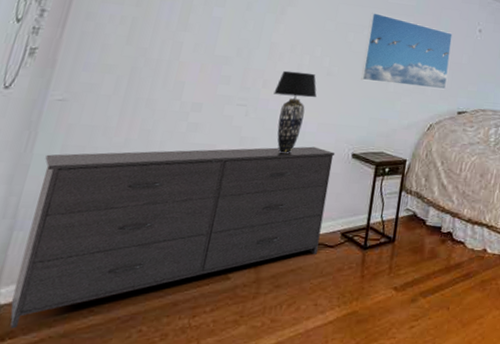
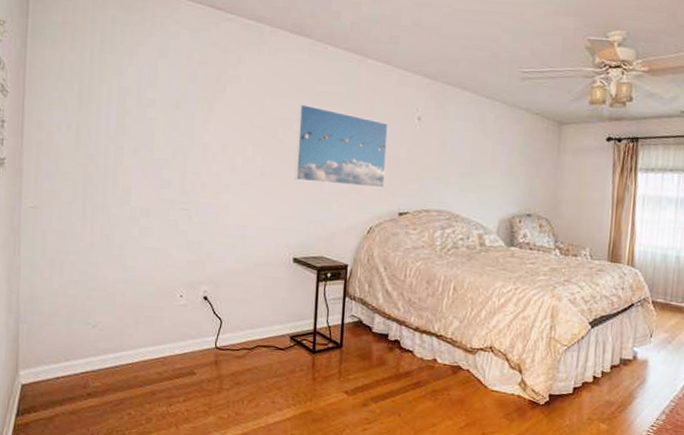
dresser: present [10,146,336,329] -> none [29,250,277,405]
table lamp: present [273,70,317,153] -> none [212,172,253,257]

